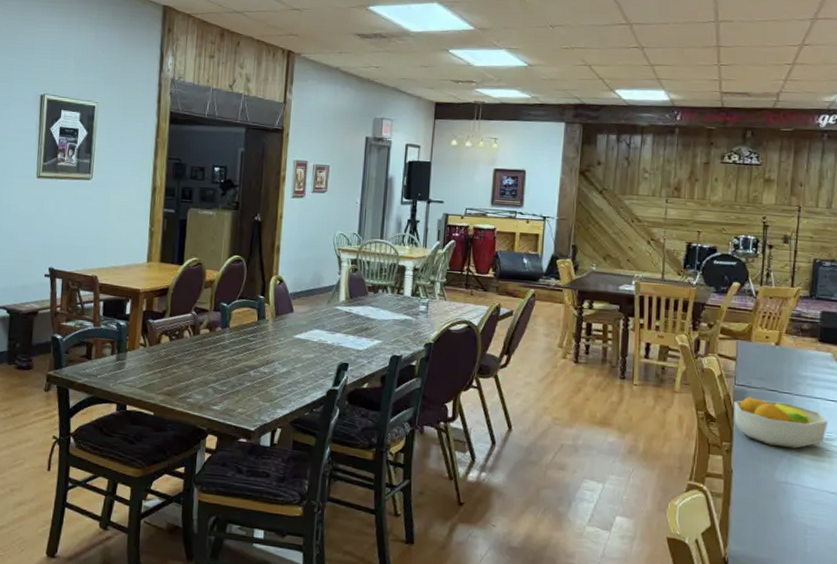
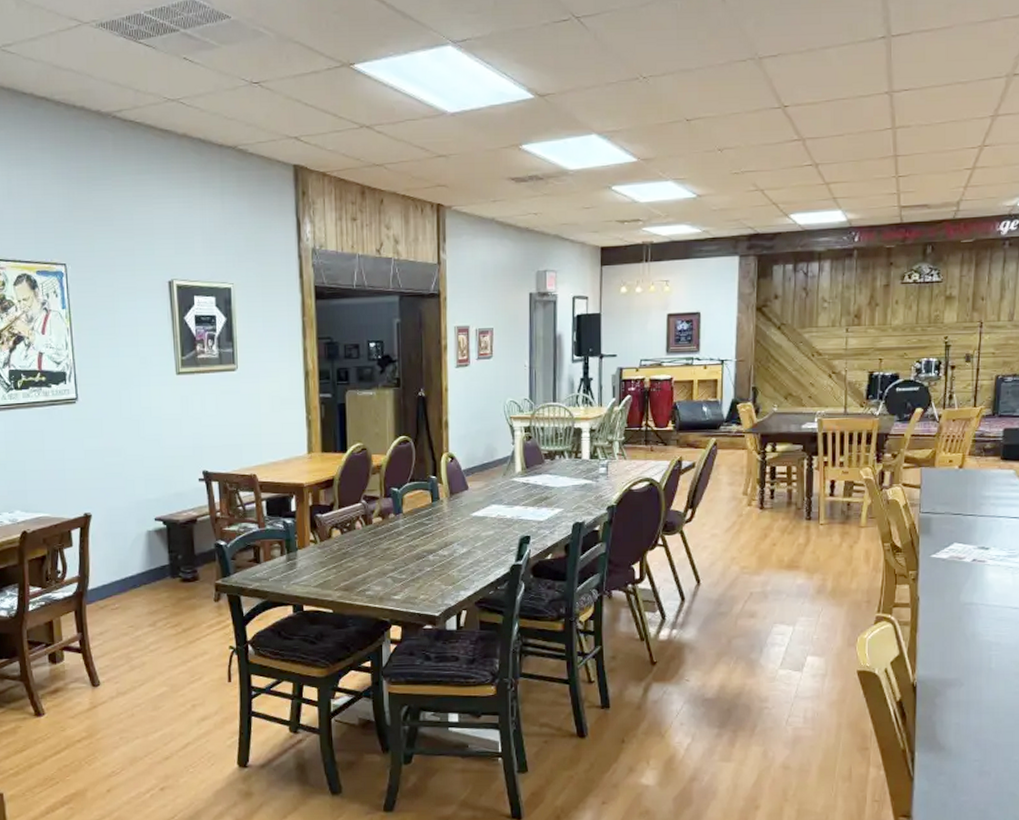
fruit bowl: present [734,396,829,449] -> none [919,523,1012,570]

